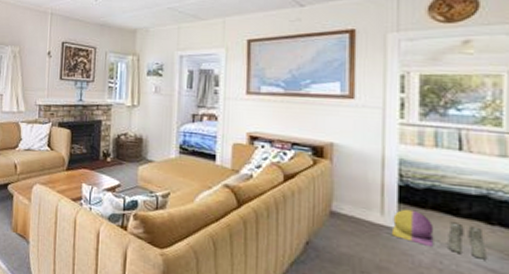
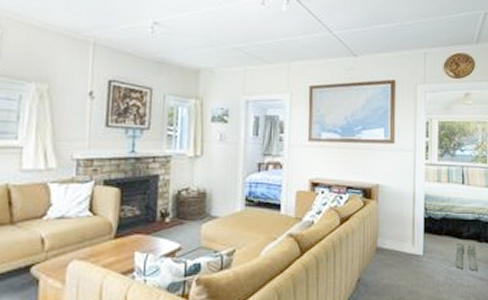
ball: present [391,209,434,248] -> none [419,237,447,268]

